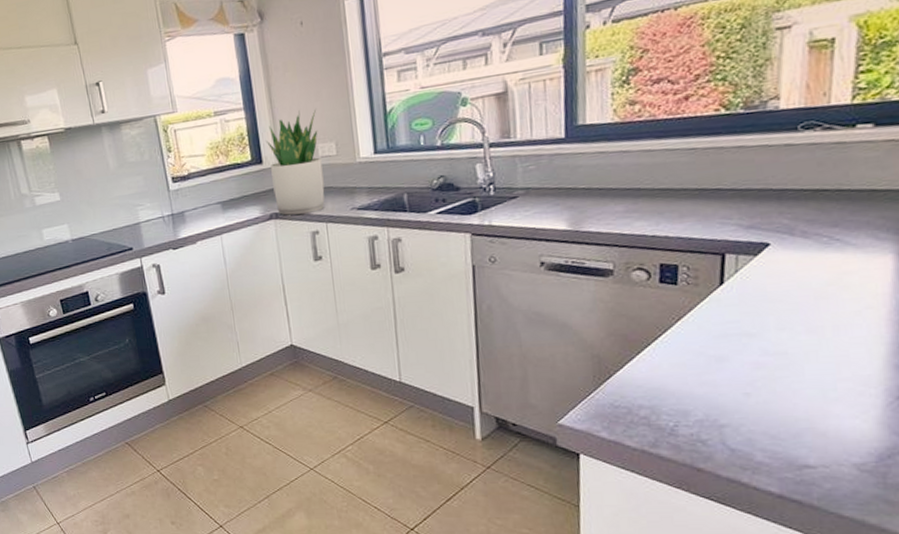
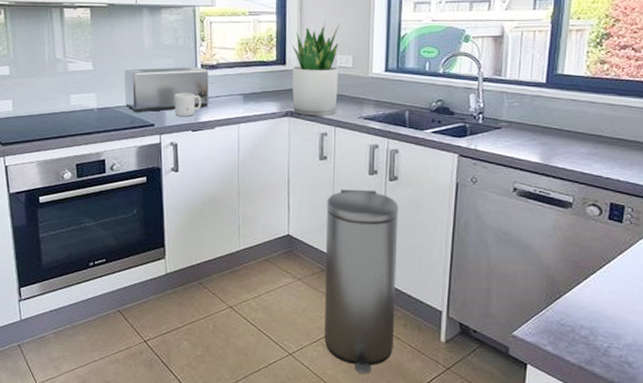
toaster: none [92,180,186,238] -> present [124,66,209,113]
mug: none [148,209,179,236] -> present [174,93,202,116]
pedal bin: none [328,285,424,482] -> present [324,189,399,374]

